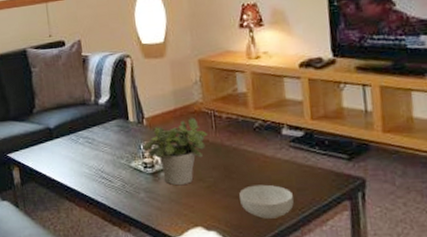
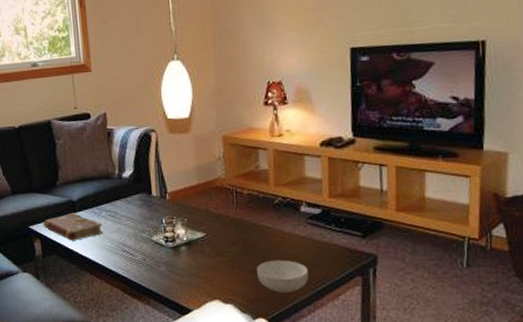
book: none [21,140,81,168] -> present [43,213,103,241]
potted plant: present [142,118,207,186] -> none [164,193,228,260]

